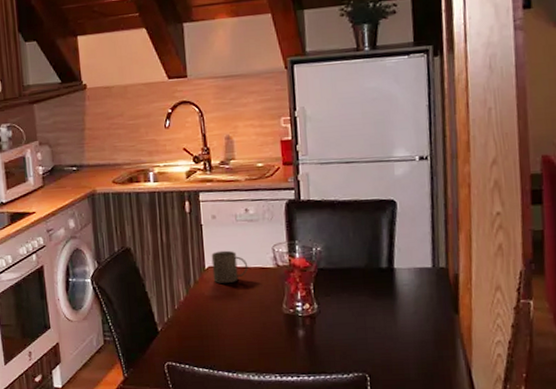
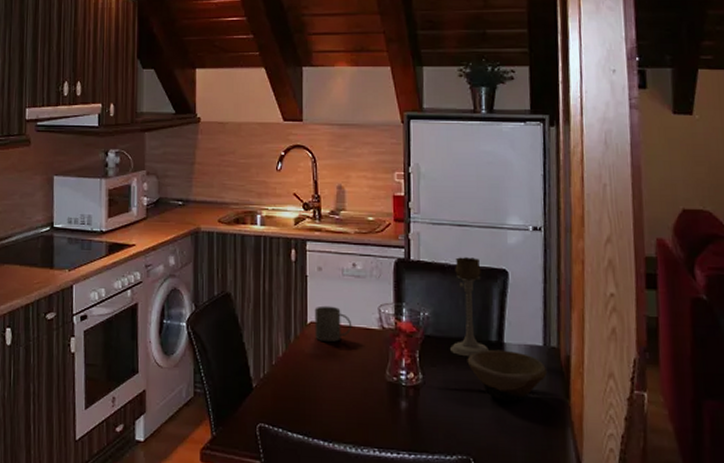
candle holder: none [343,192,380,285] -> present [450,257,489,357]
bowl: none [359,274,437,321] -> present [467,349,548,402]

